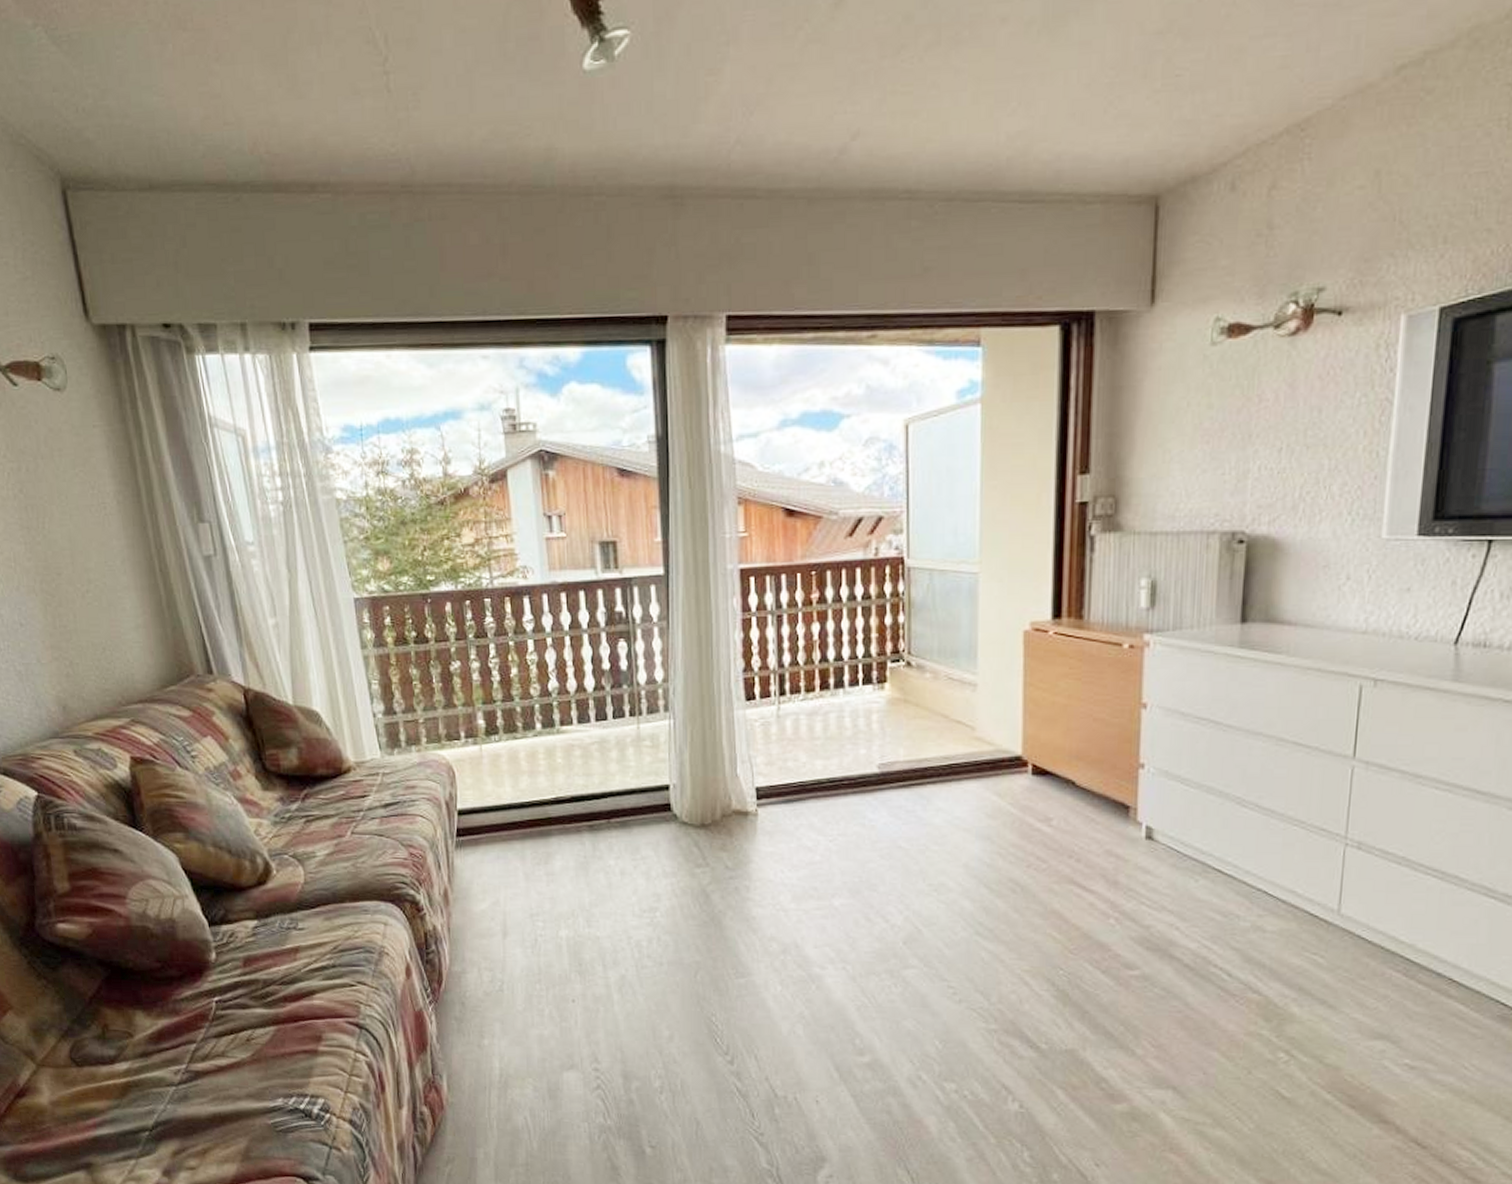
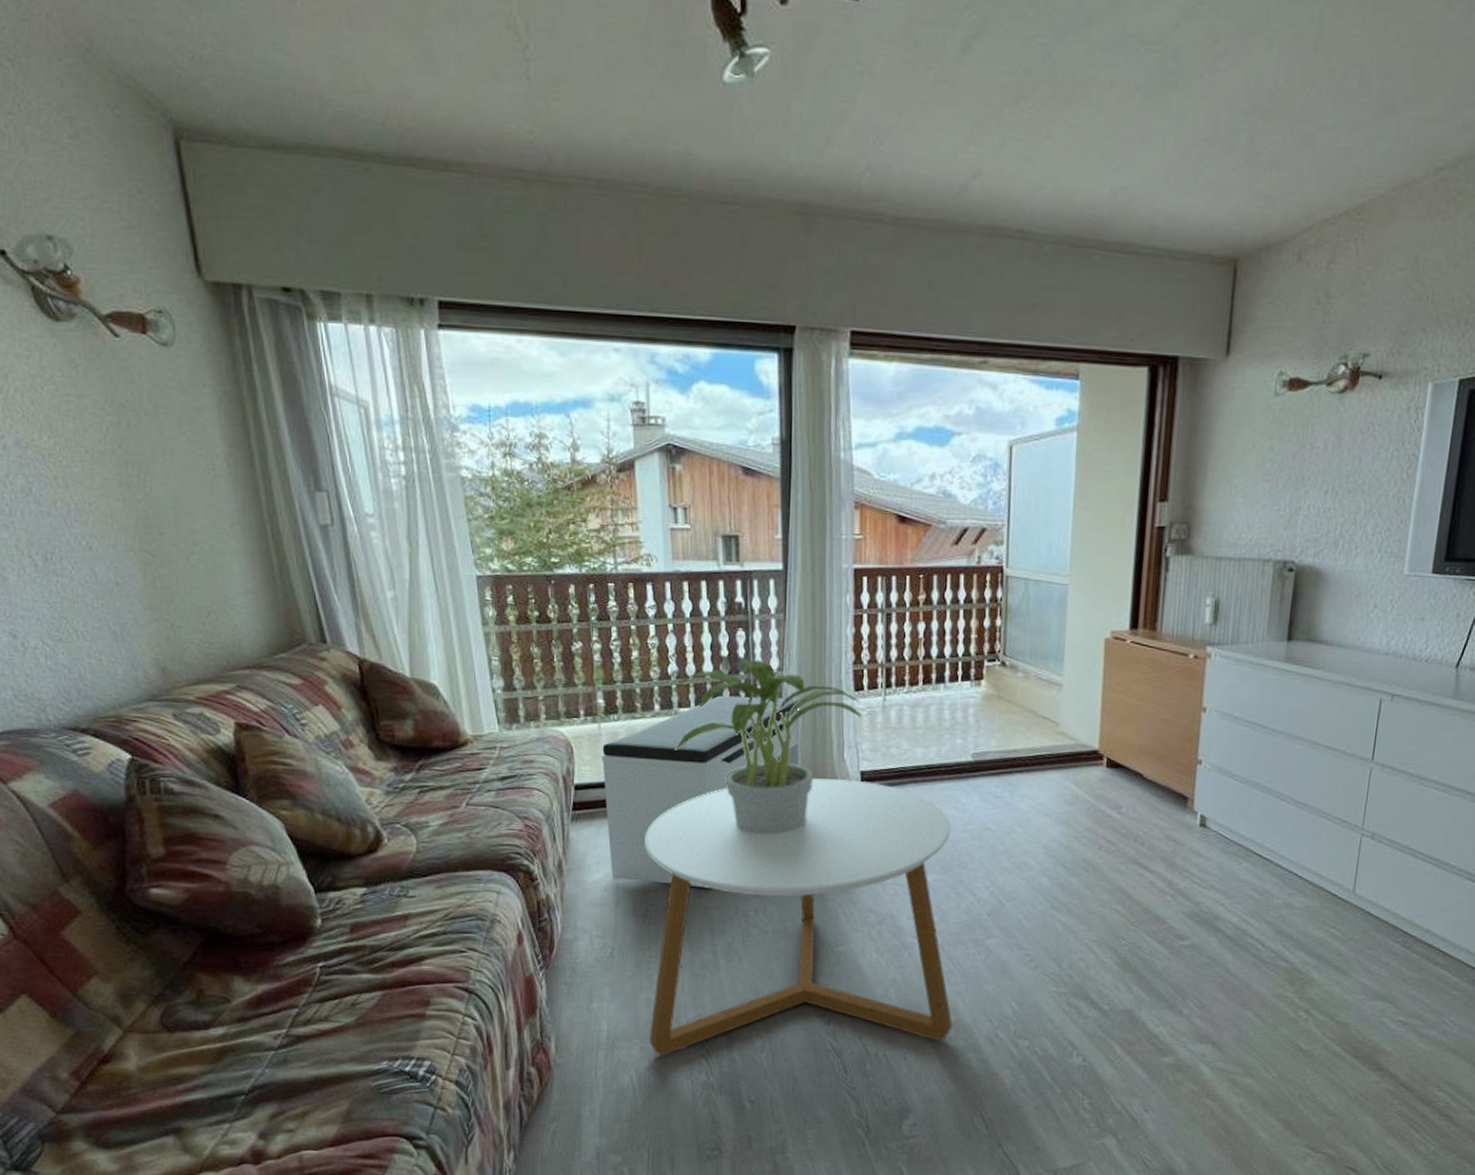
bench: none [483,711,691,917] -> present [601,695,801,888]
coffee table: none [531,796,869,1095] -> present [645,778,953,1055]
potted plant: none [556,671,755,858] -> present [675,659,862,835]

